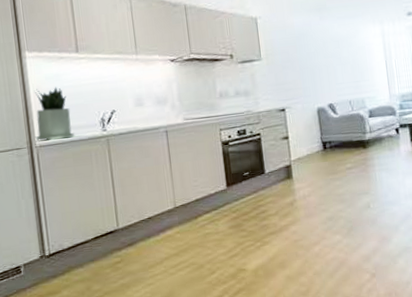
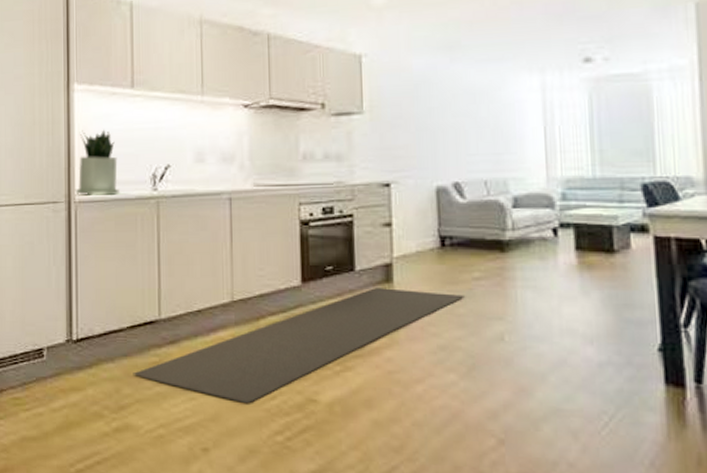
rug: none [100,180,342,281] -> present [133,286,464,404]

